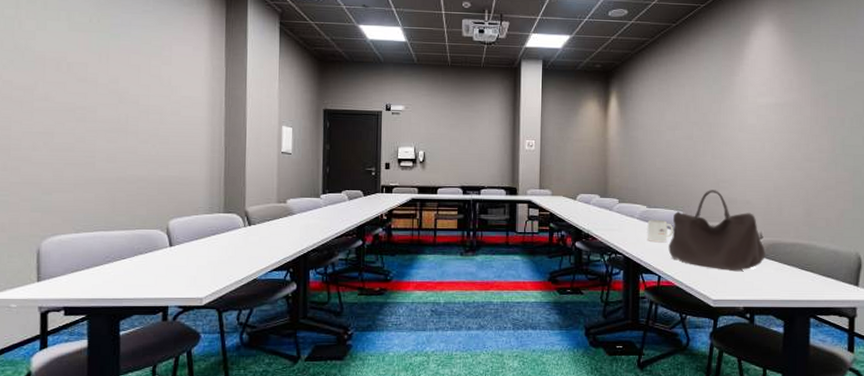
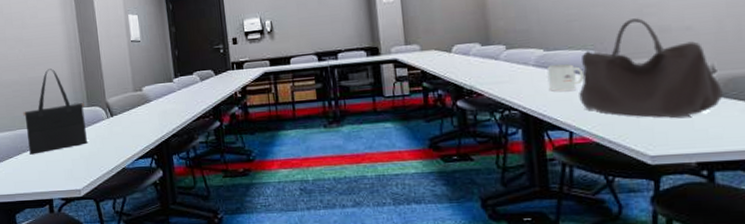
tote bag: none [146,169,220,257] -> present [23,68,87,155]

